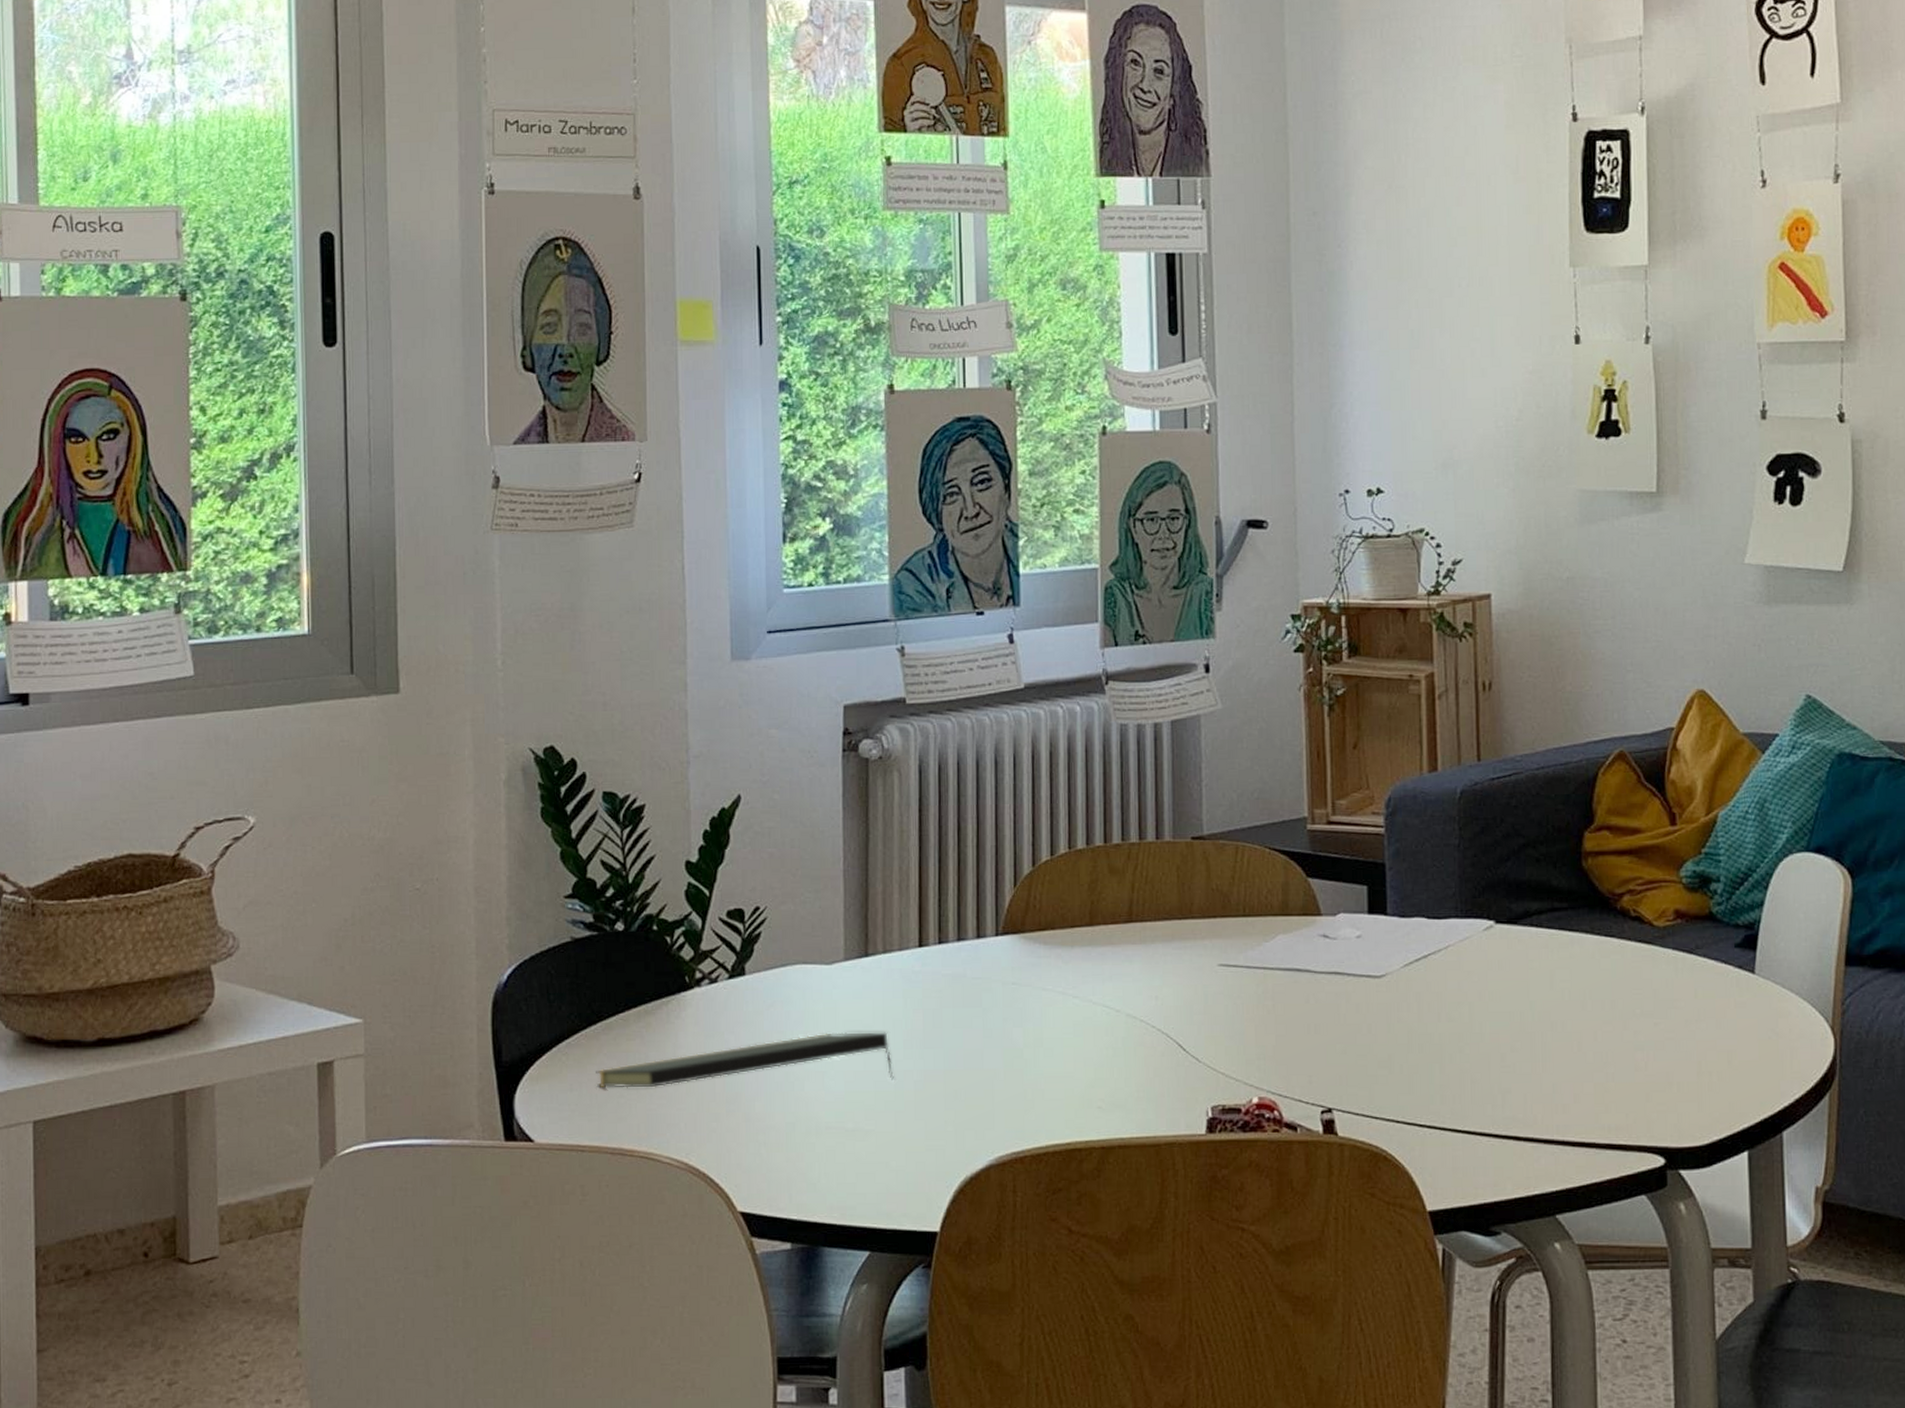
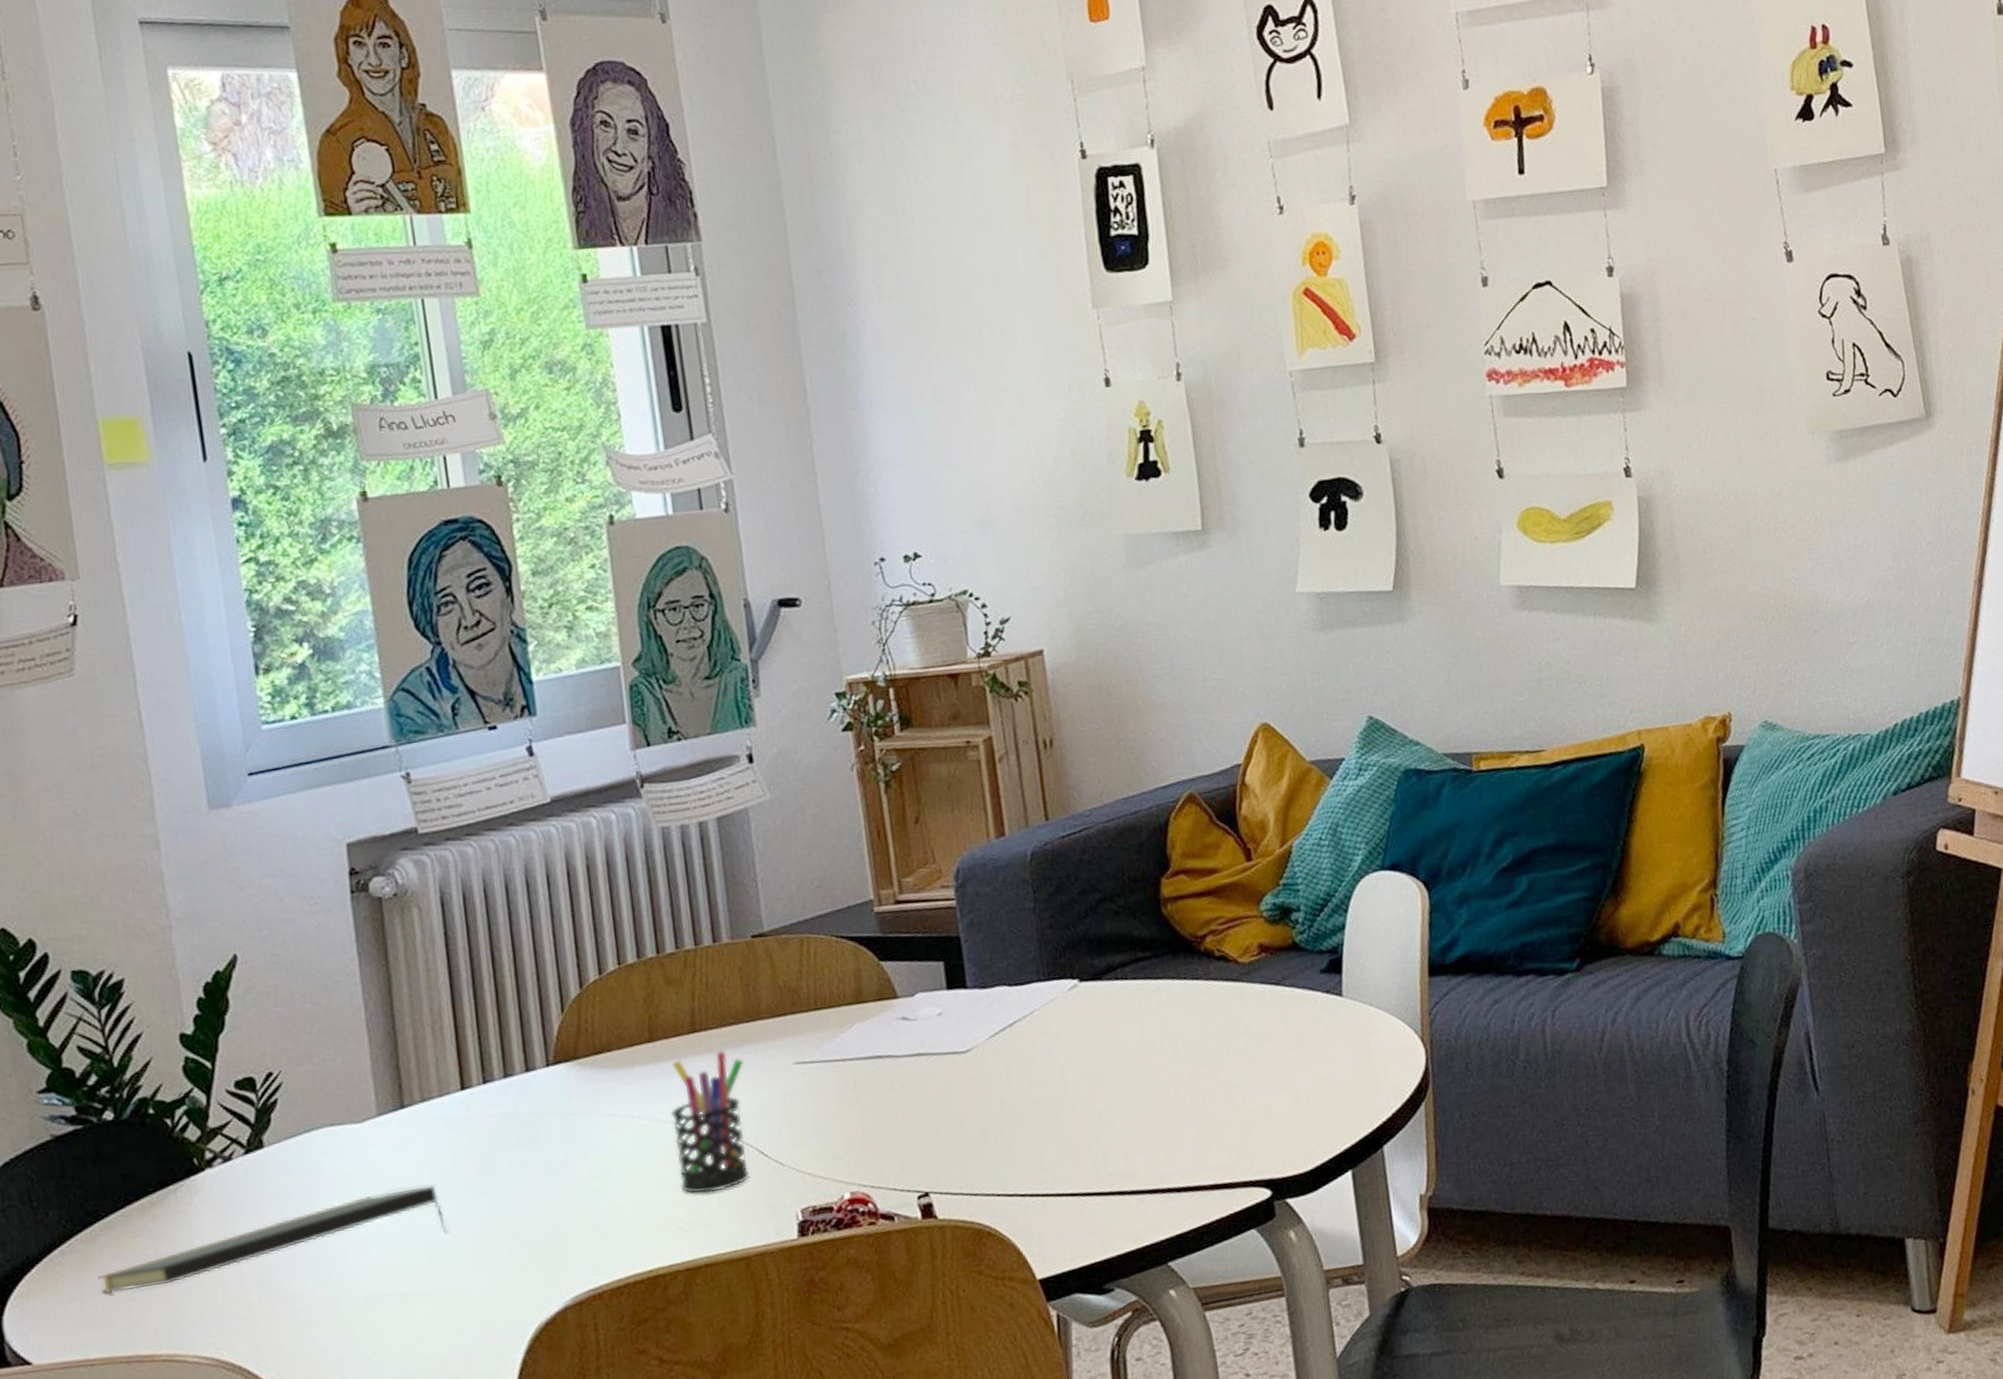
pen holder: none [1101,943,1173,1078] -> present [670,1050,750,1193]

